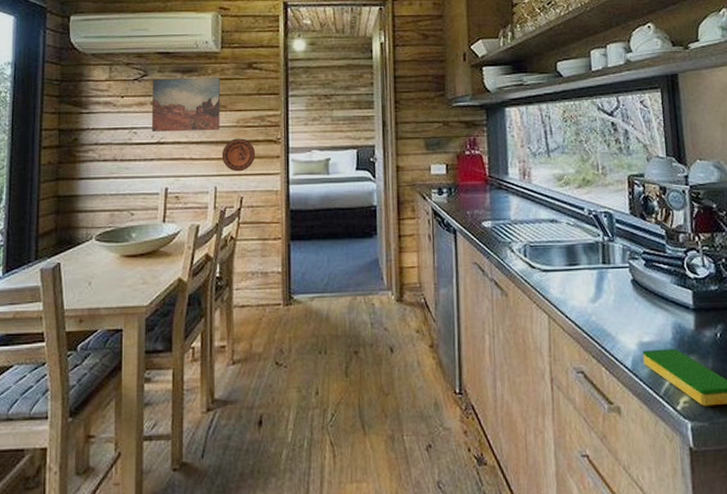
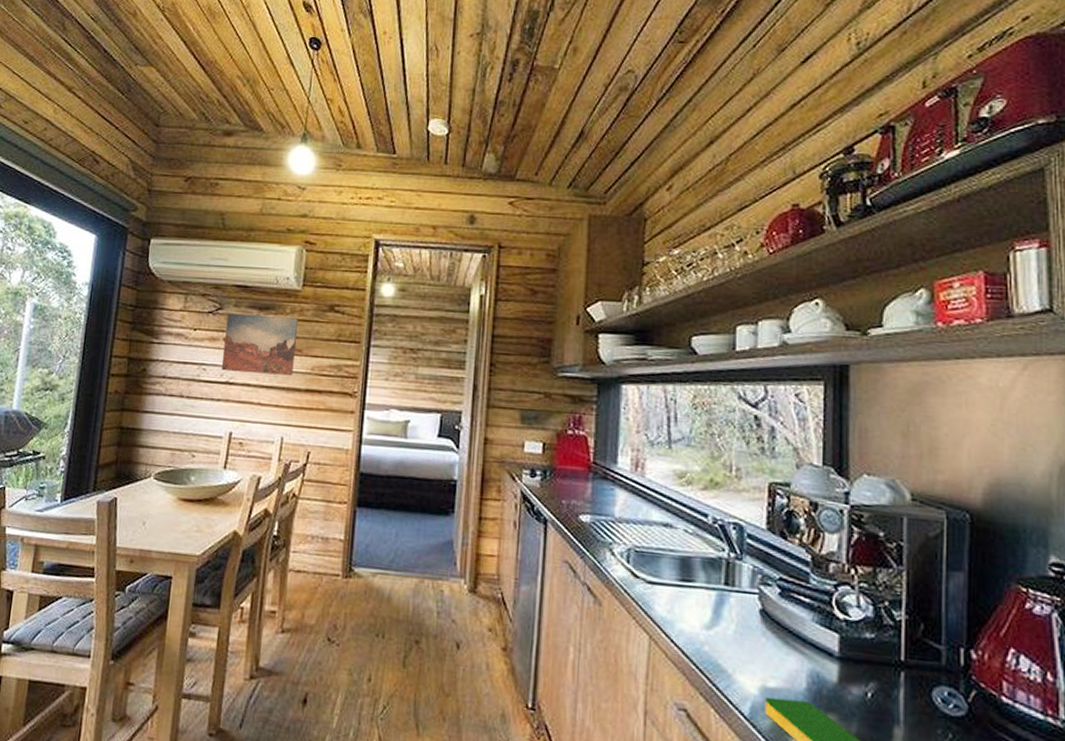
decorative plate: present [221,138,255,172] -> none [291,387,328,424]

